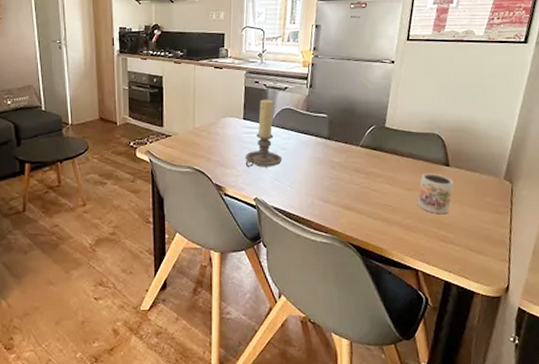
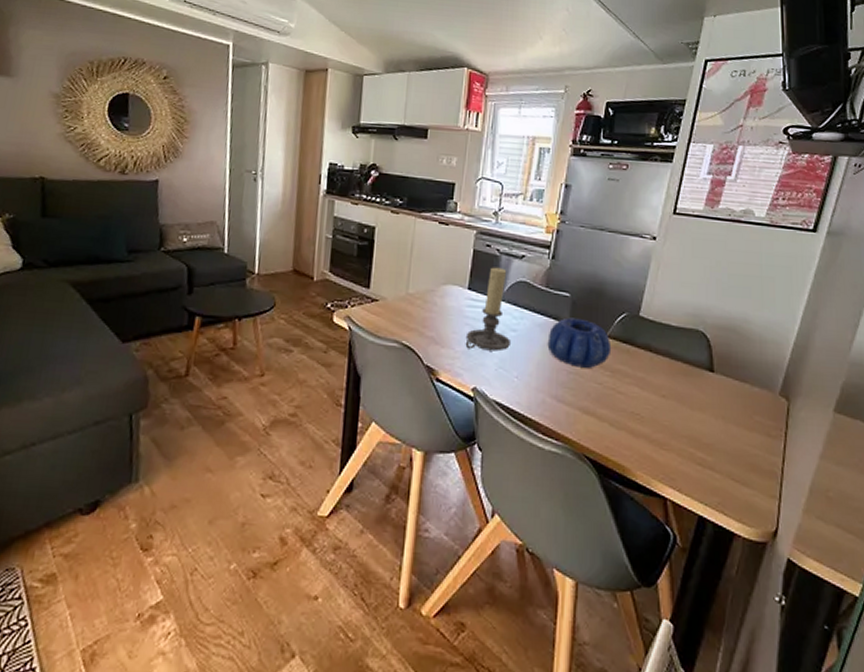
decorative bowl: none [311,134,365,173] -> present [547,317,612,368]
mug: present [417,173,454,215] -> none [672,378,718,432]

